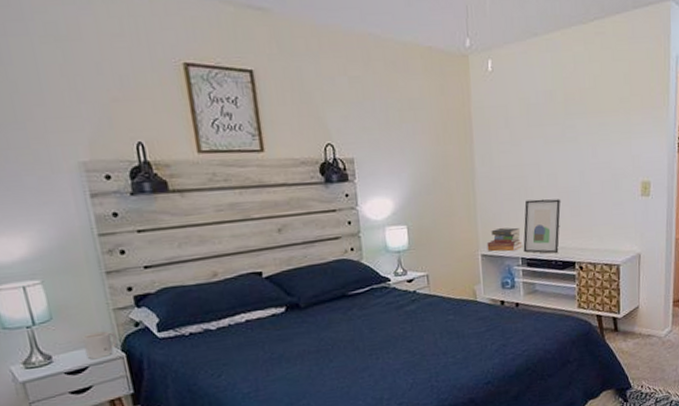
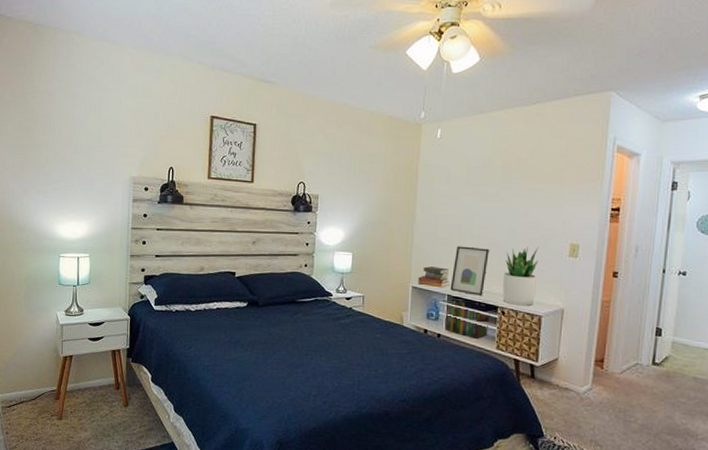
mug: present [83,331,118,360] -> none [105,297,127,318]
books: none [522,260,568,301] -> present [446,299,489,339]
planter: none [578,191,612,258] -> present [502,247,539,307]

